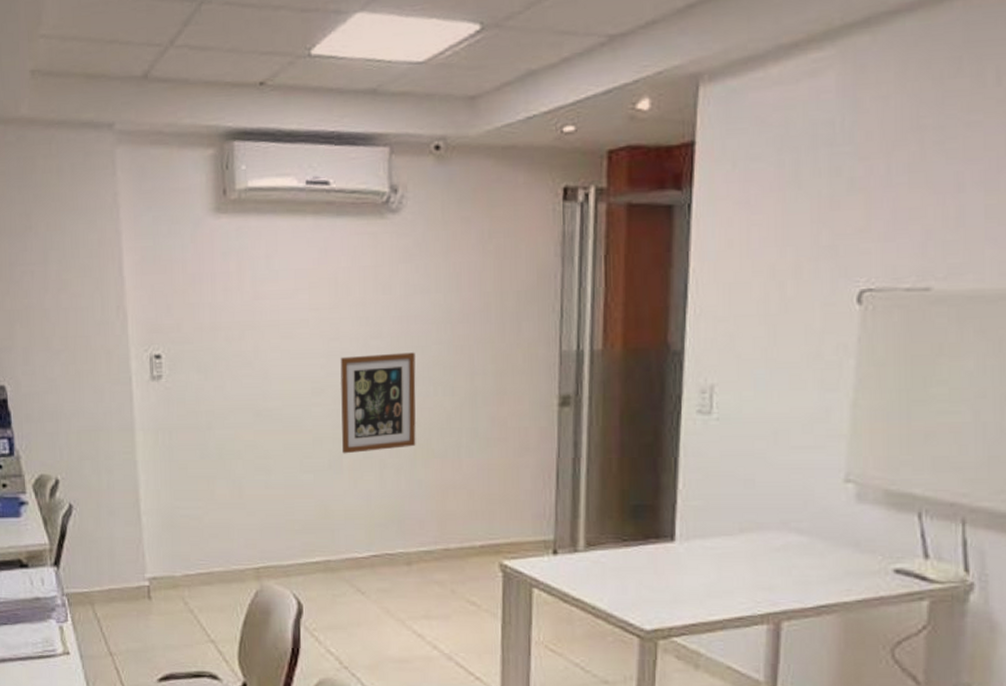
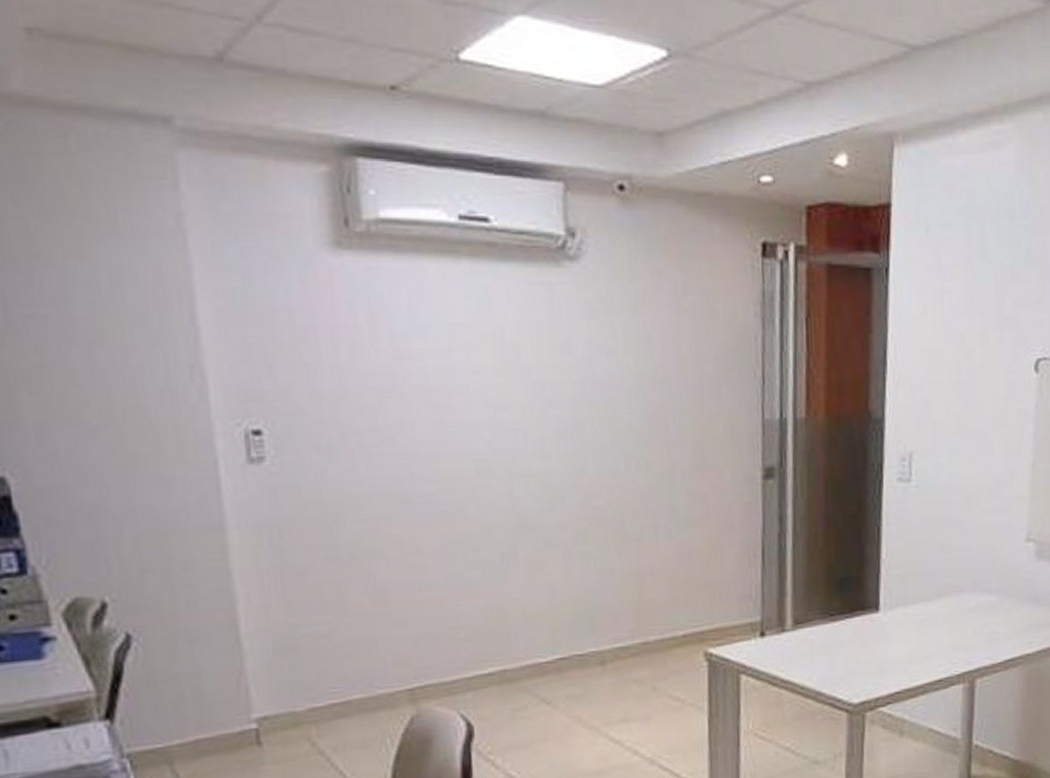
wall art: present [340,352,416,454] -> none [511,423,607,544]

